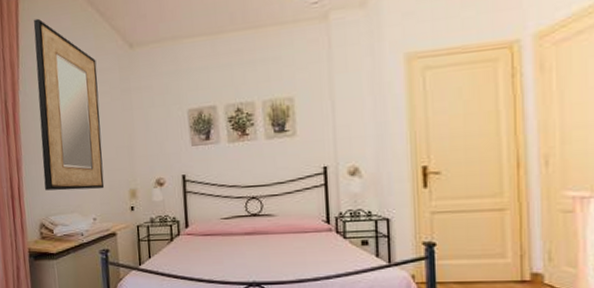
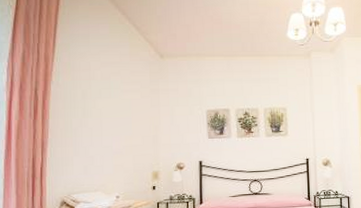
home mirror: present [33,18,105,191] -> none [69,23,130,171]

